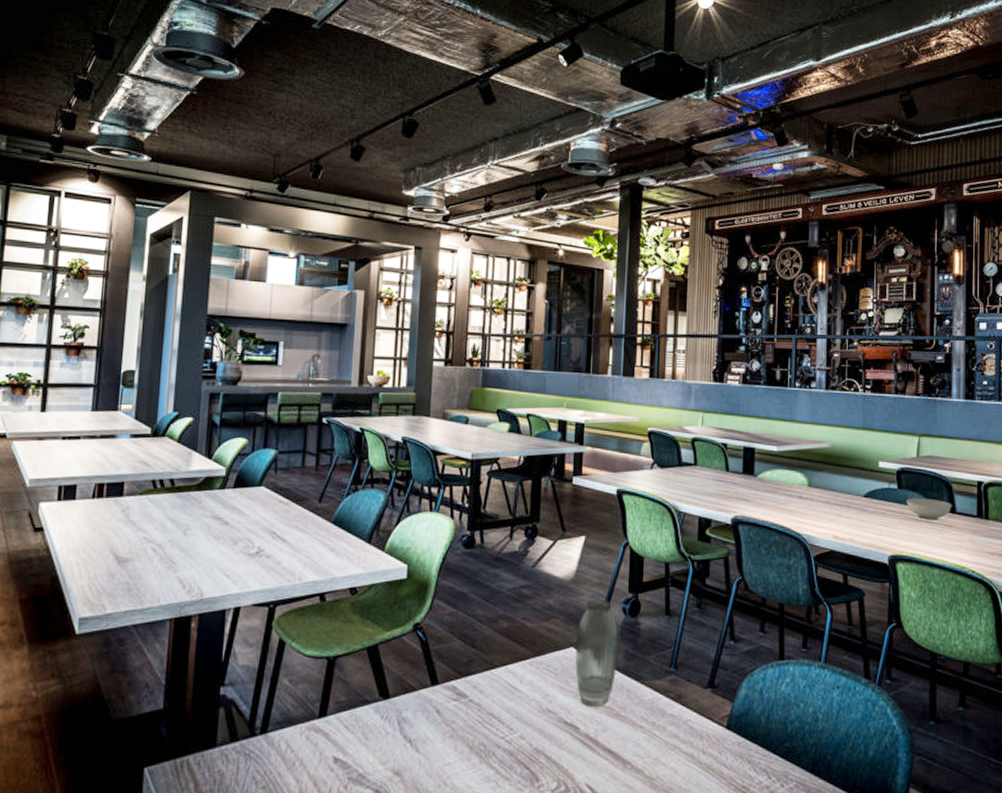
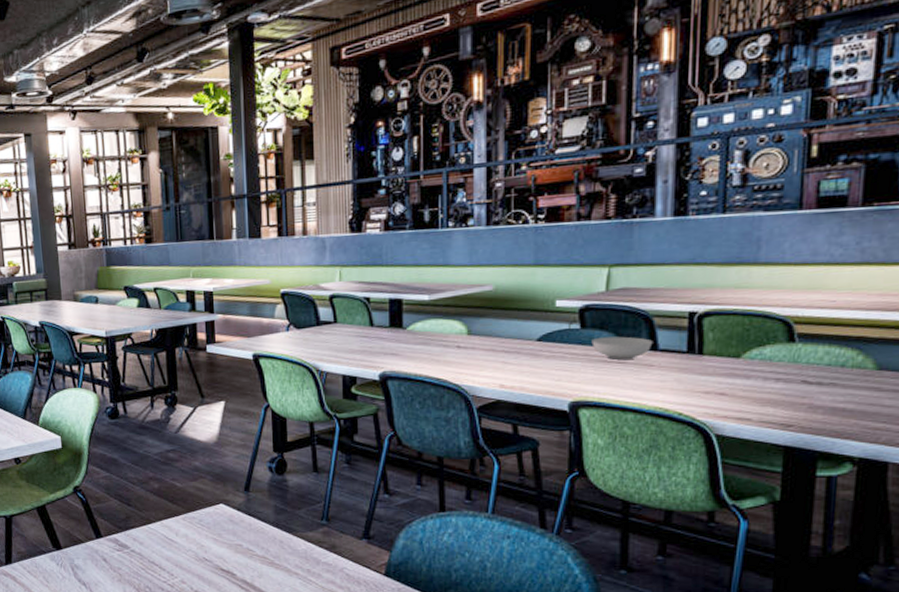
vase: present [574,599,619,707] -> none [224,459,268,556]

